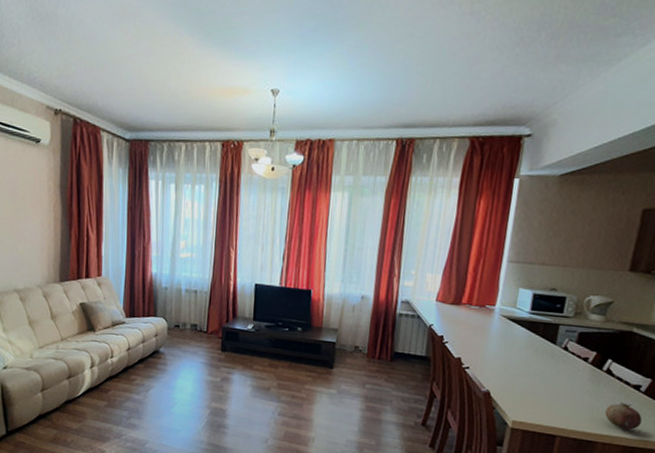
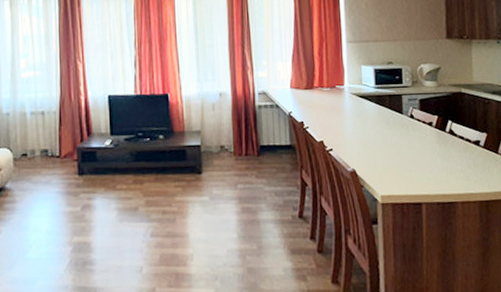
fruit: present [605,402,642,430] -> none [457,159,488,185]

